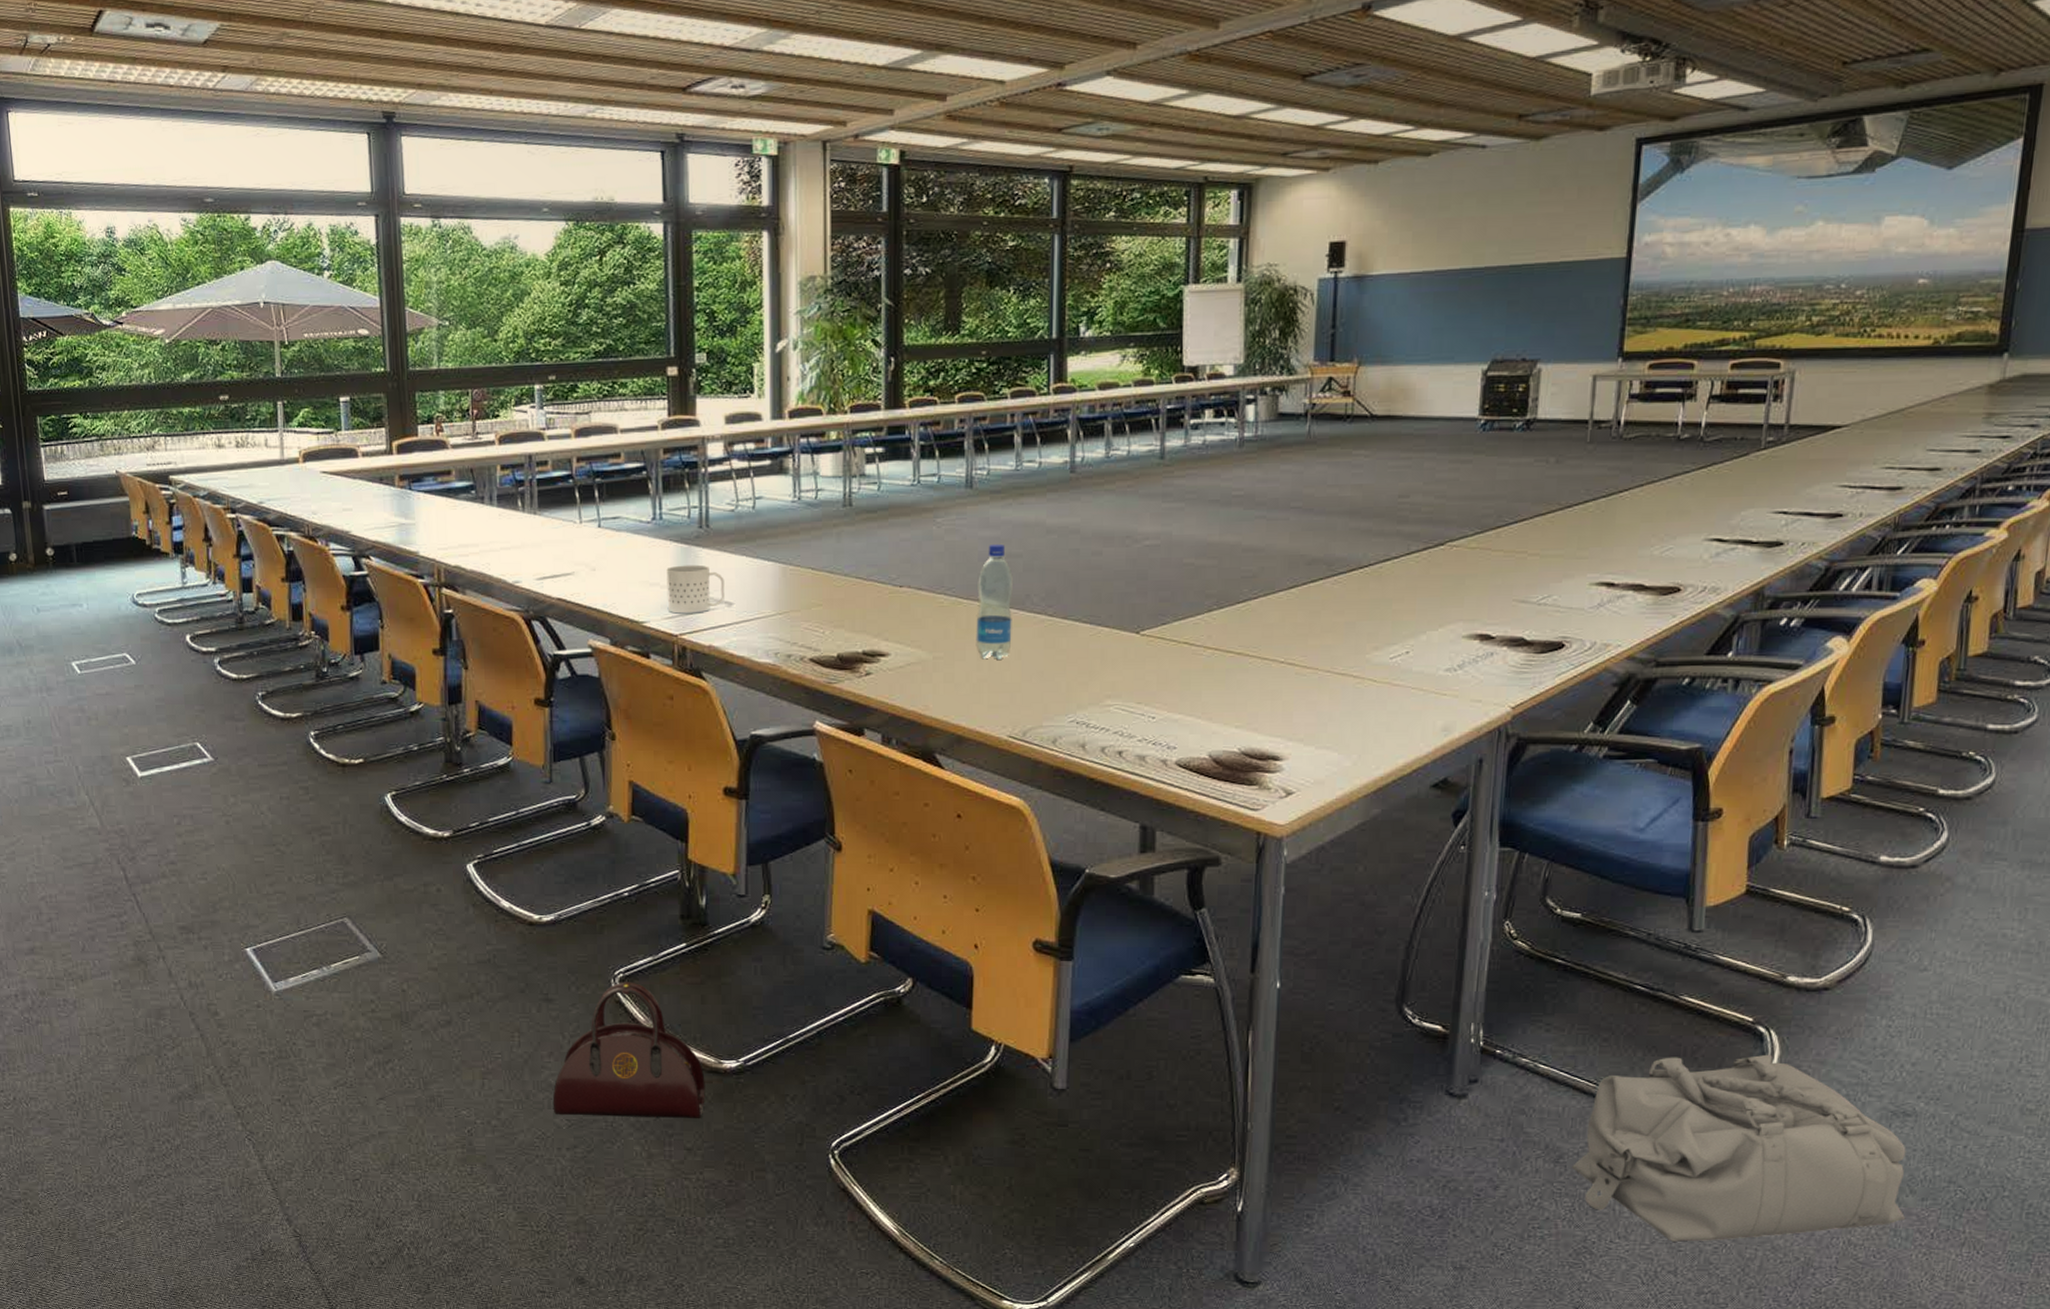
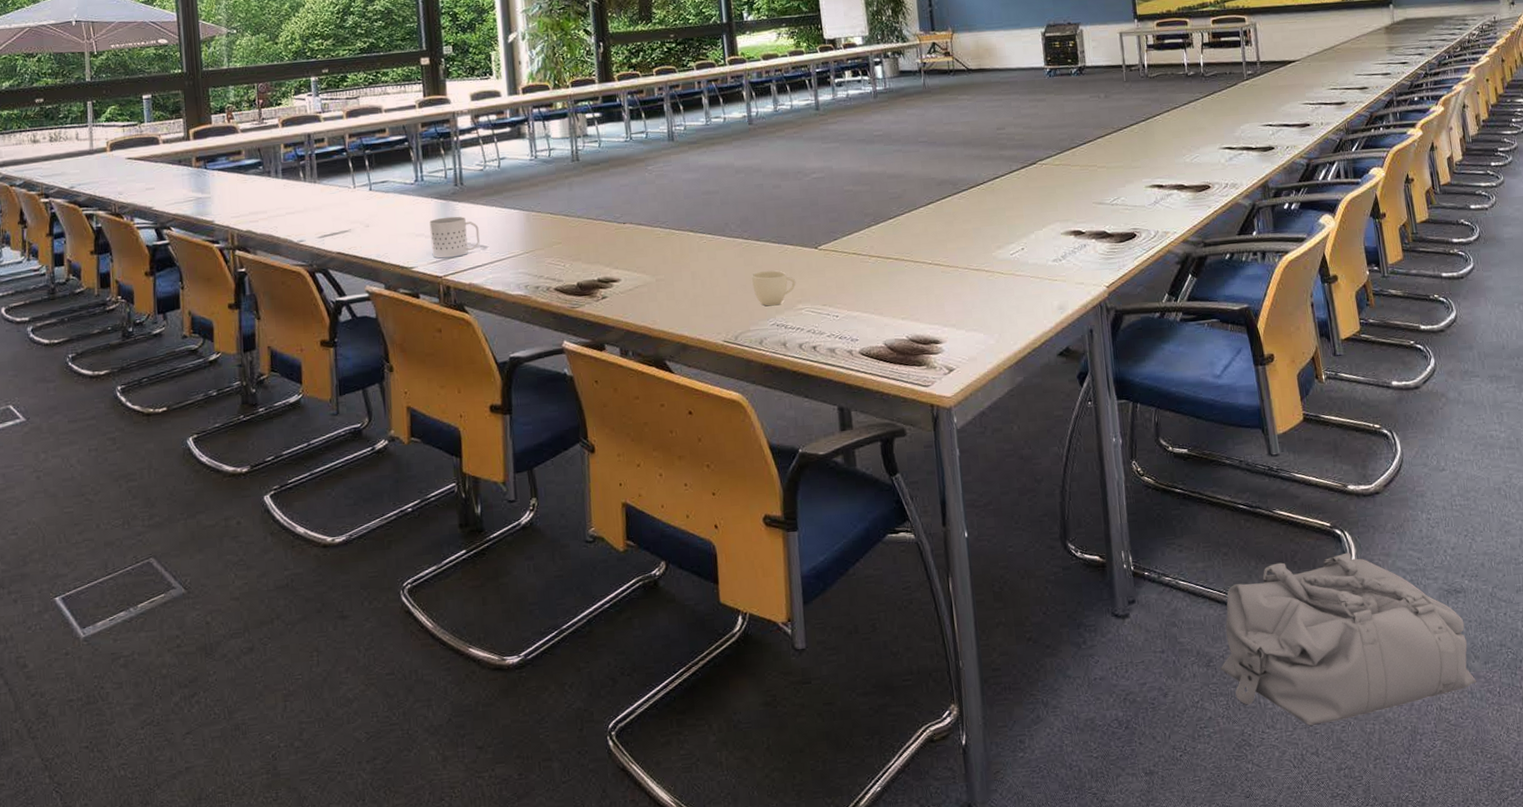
handbag: present [552,982,705,1118] -> none [351,591,492,730]
bottle: present [976,543,1013,660] -> none [685,183,718,279]
cup: none [1052,655,1107,699] -> present [752,270,796,306]

